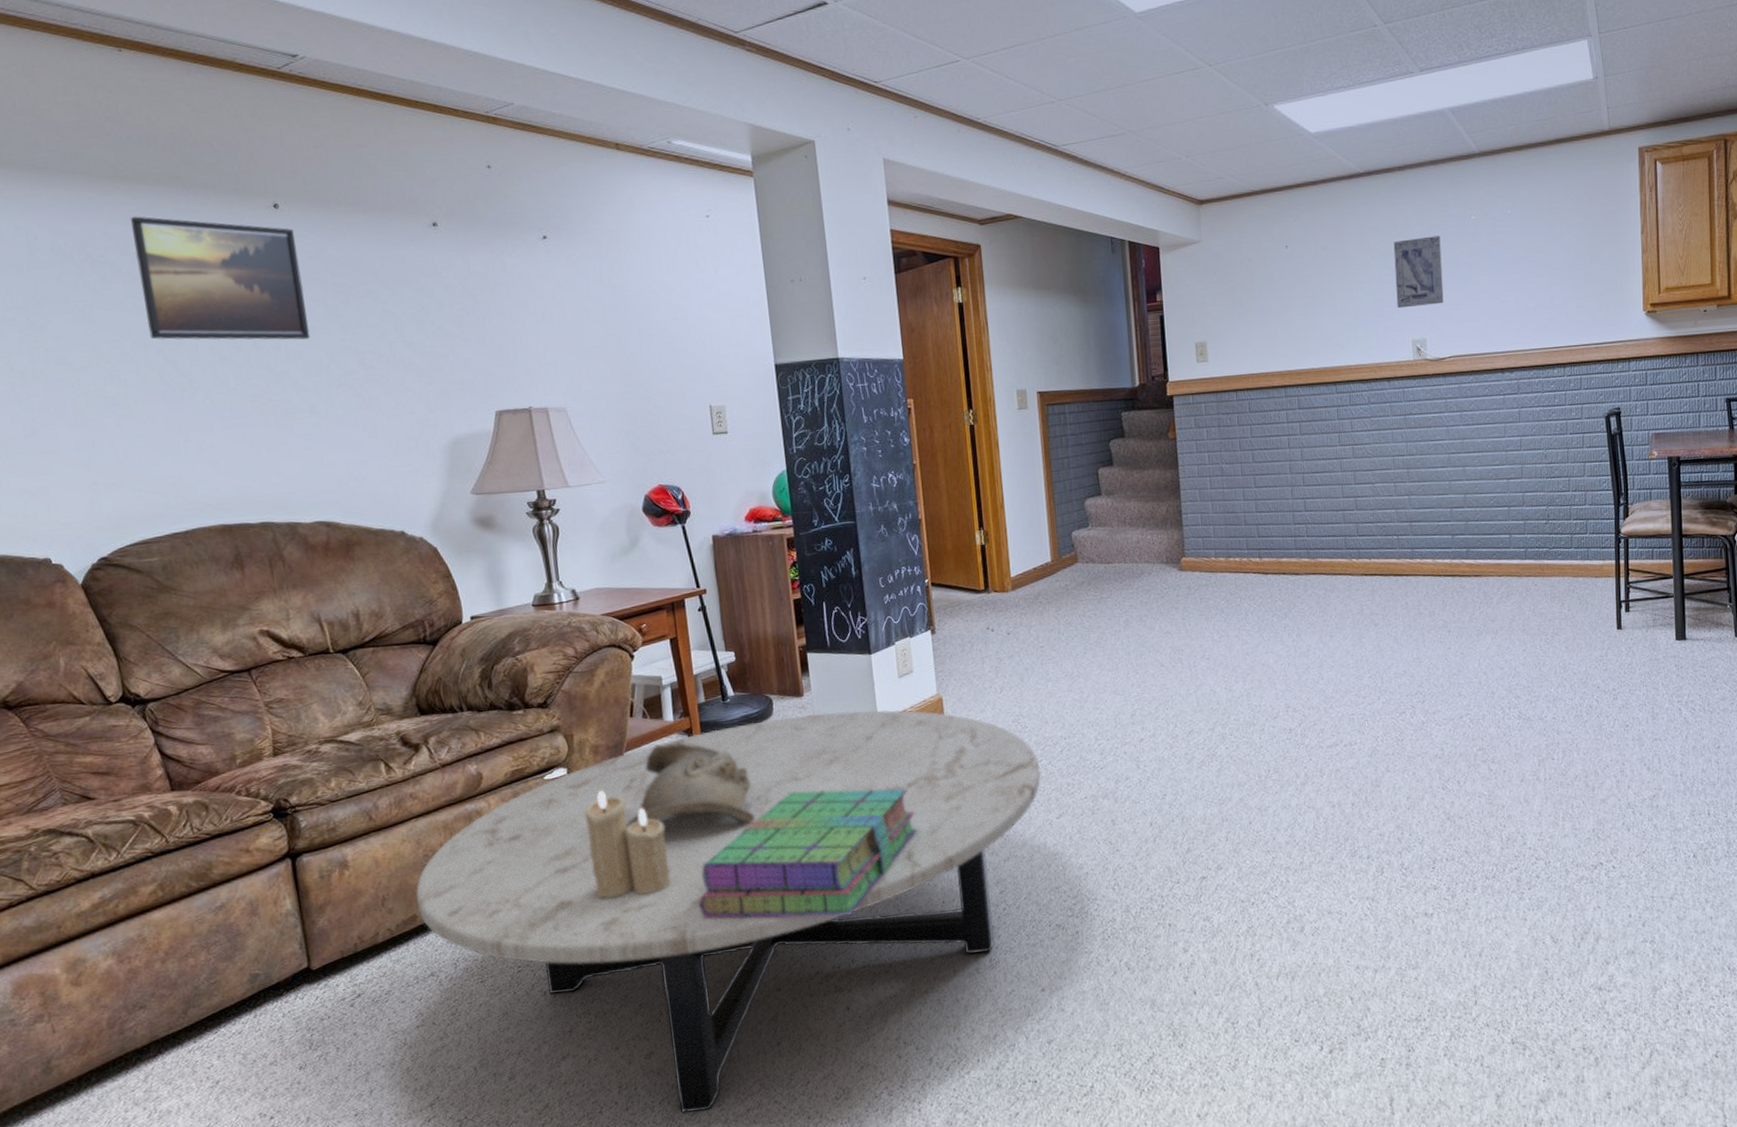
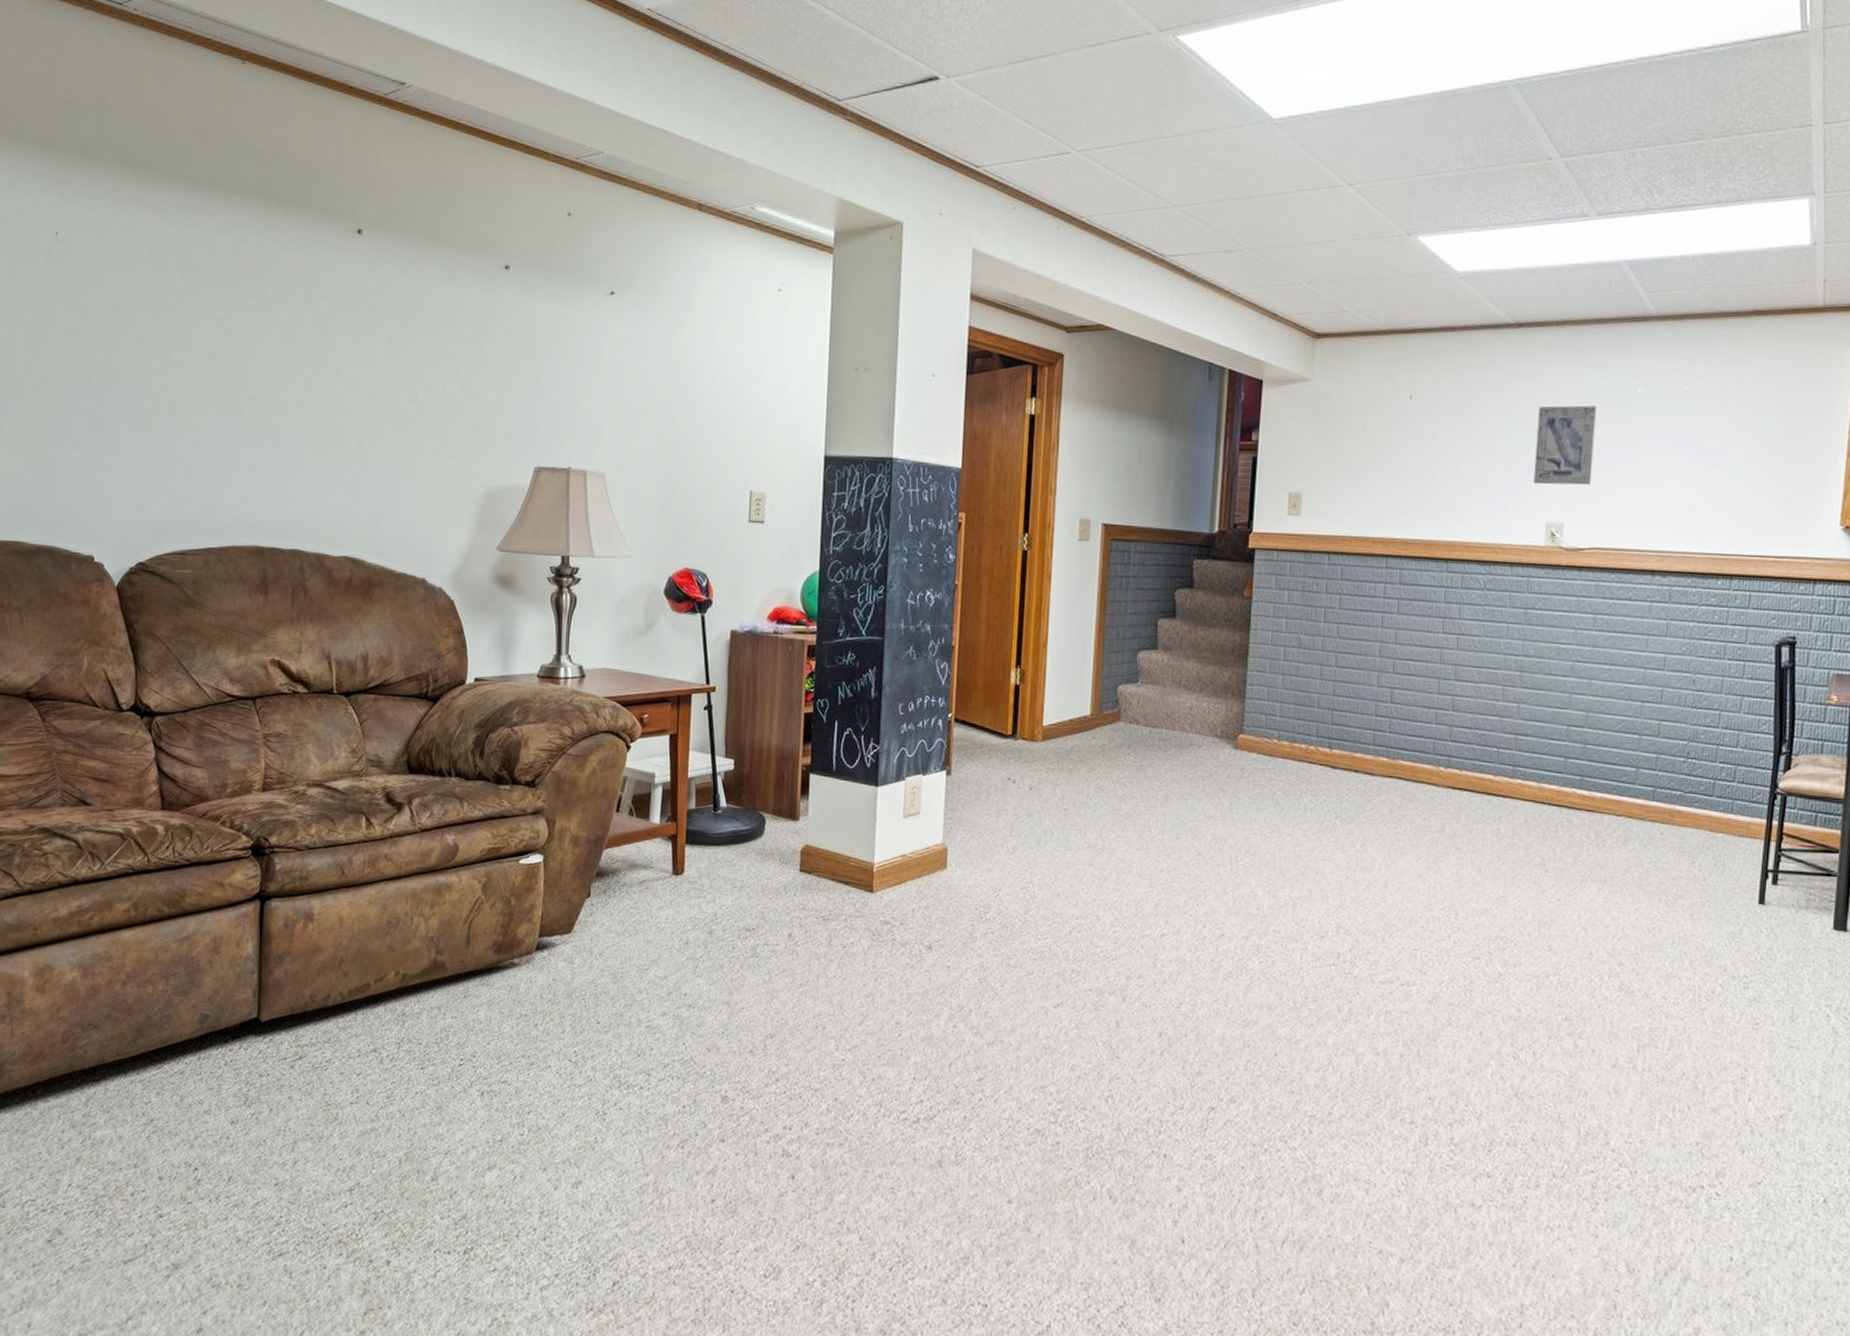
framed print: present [130,216,311,340] -> none [221,227,373,369]
coffee table: present [416,710,1041,1113] -> none [372,839,1044,1258]
candle: present [584,790,671,898] -> none [551,885,632,1007]
decorative bowl: present [626,741,756,828] -> none [593,846,729,950]
stack of books: present [698,788,917,918] -> none [653,924,898,1074]

